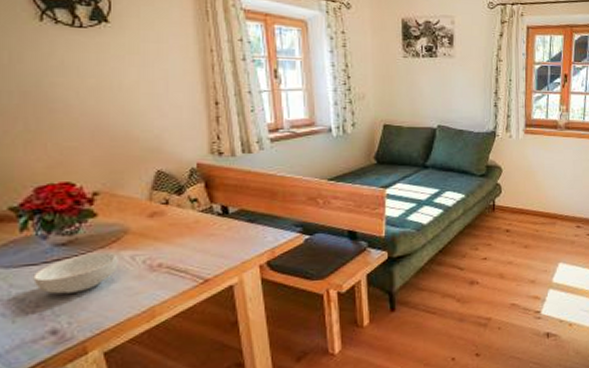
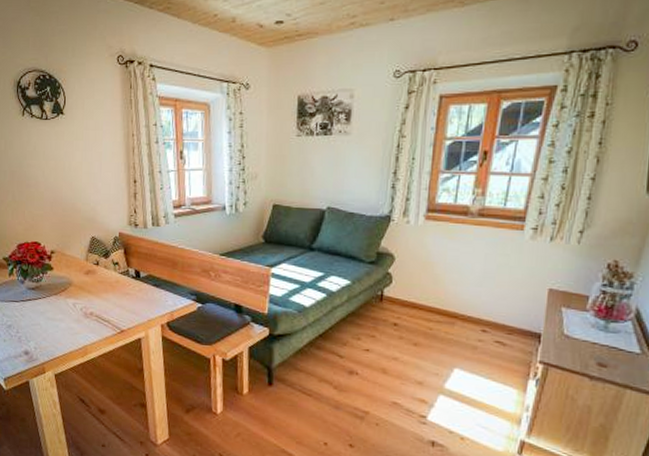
cereal bowl: present [33,251,118,294] -> none [16,297,65,326]

